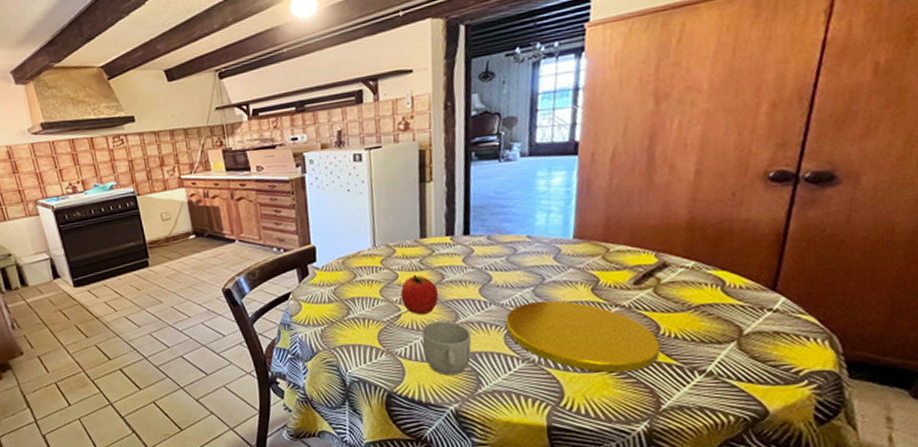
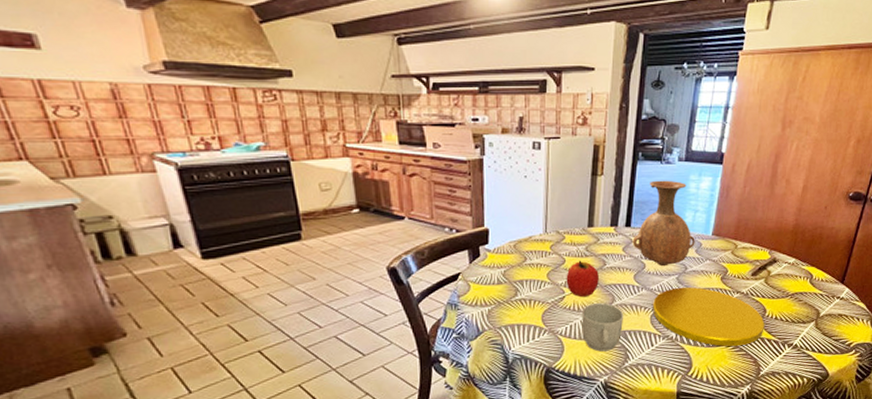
vase: none [473,179,552,278] -> present [632,180,695,267]

